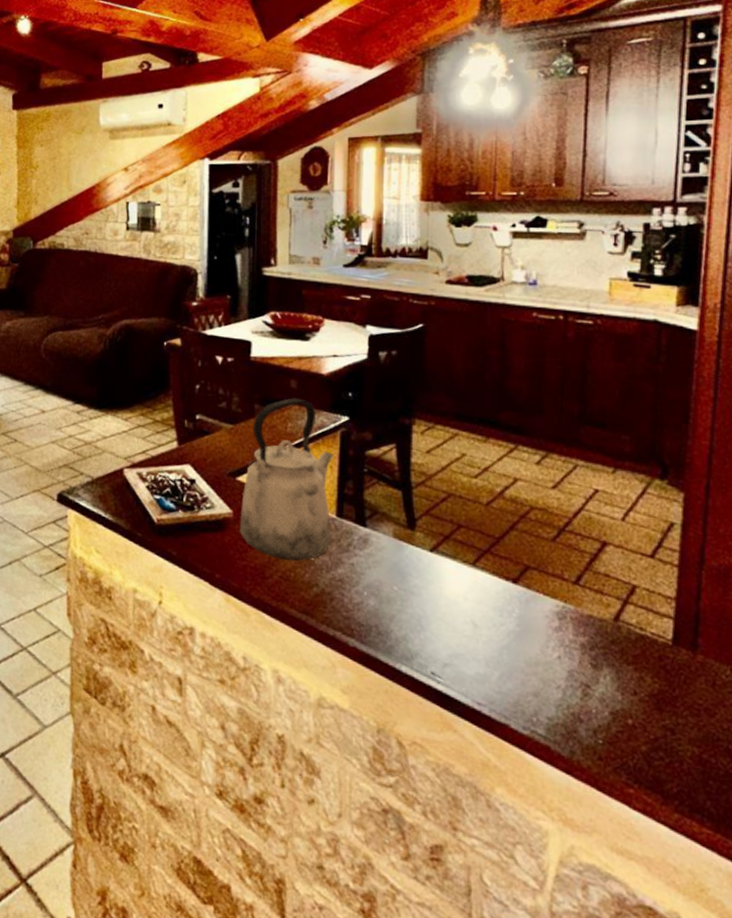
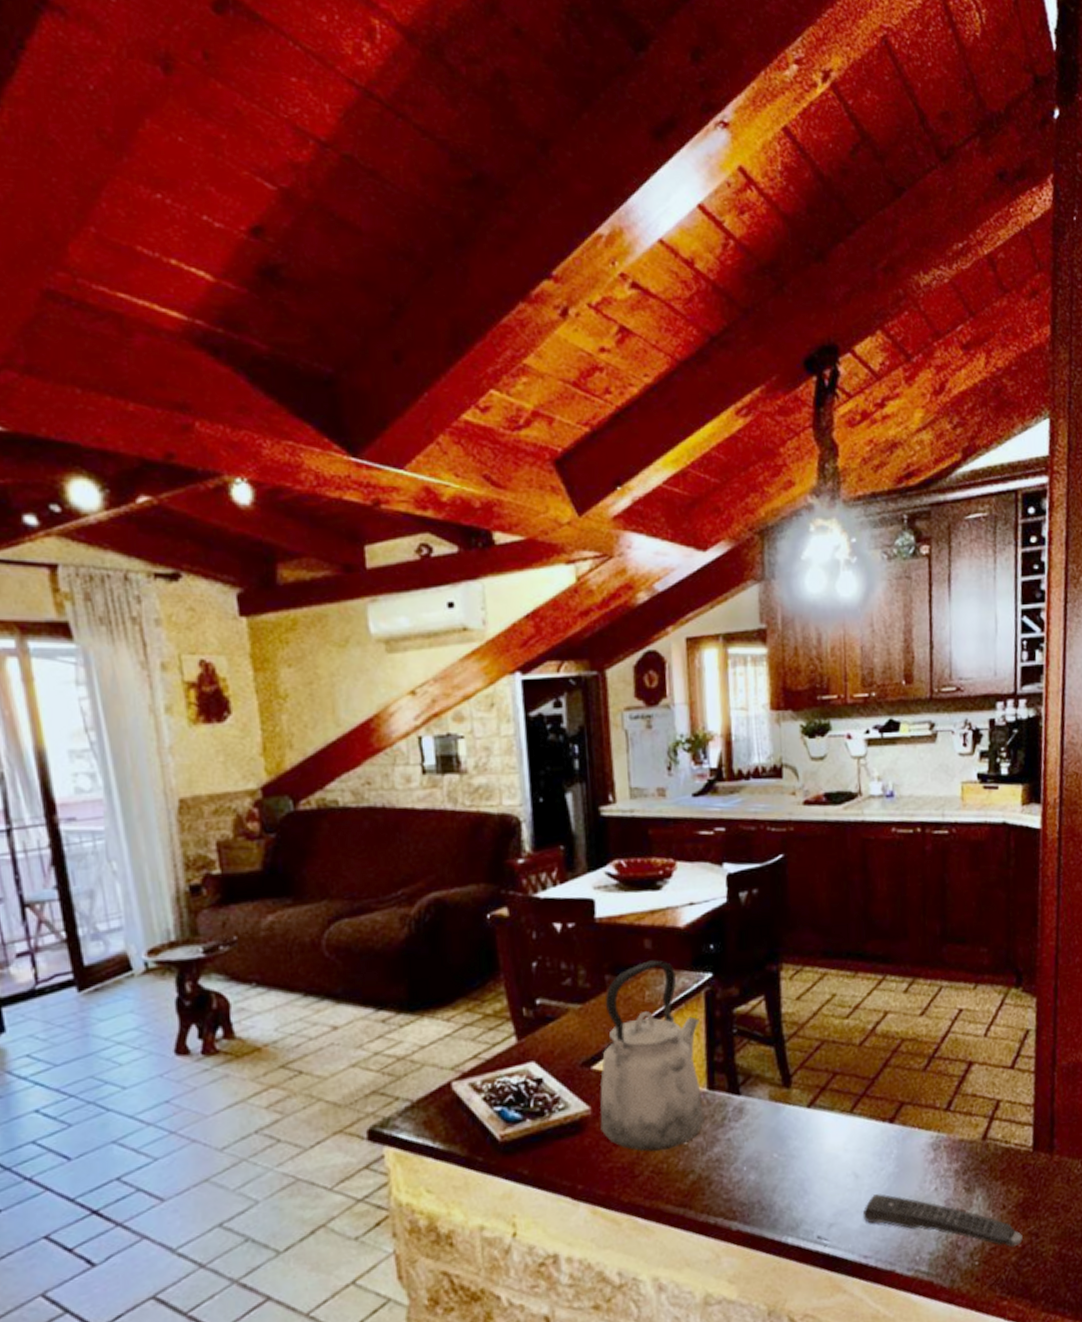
remote control: none [479,647,655,737] -> present [862,1194,1023,1247]

